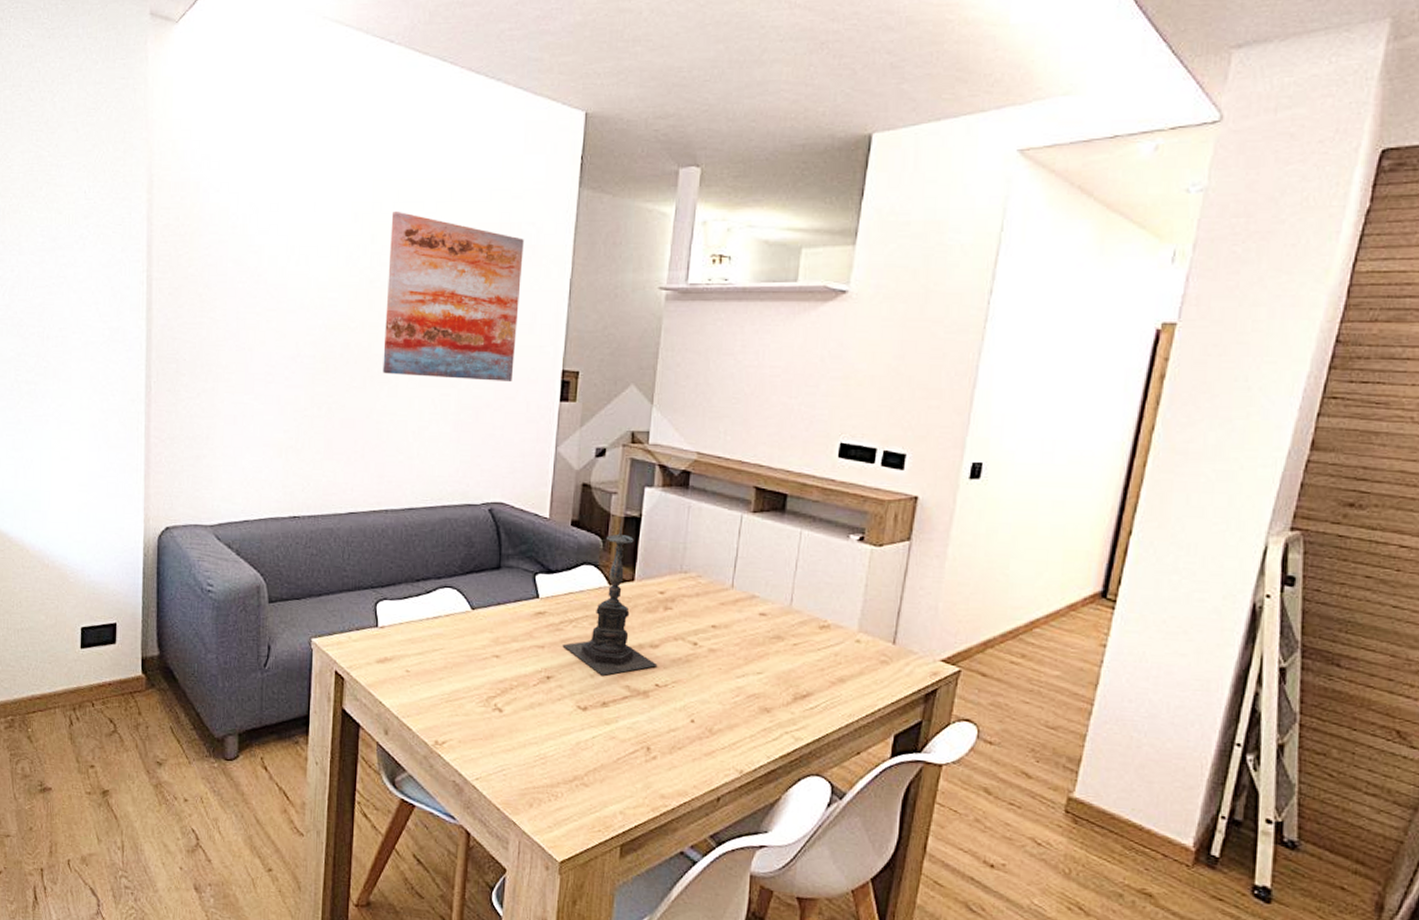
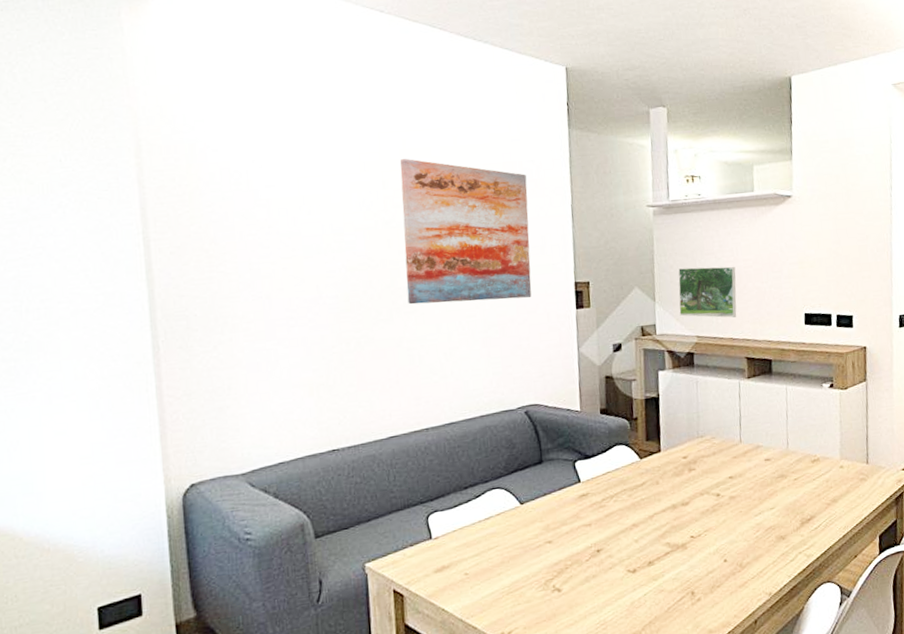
candle holder: present [562,517,658,676] -> none [607,399,690,539]
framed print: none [680,368,759,436] -> present [678,266,737,318]

